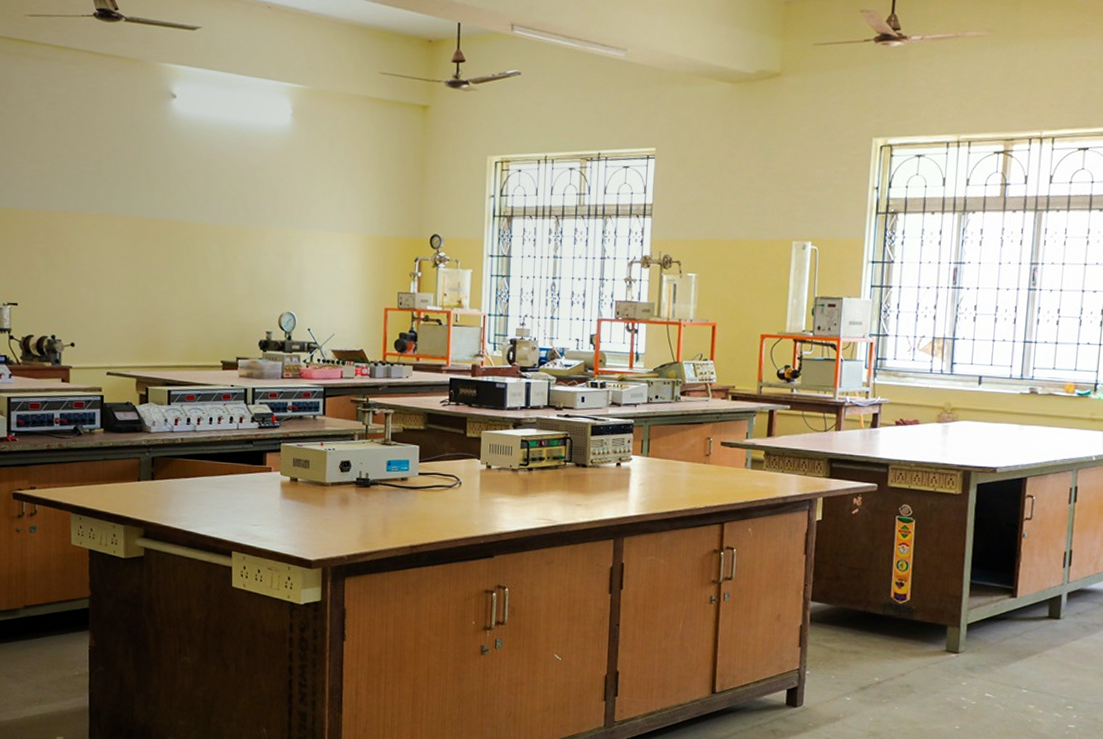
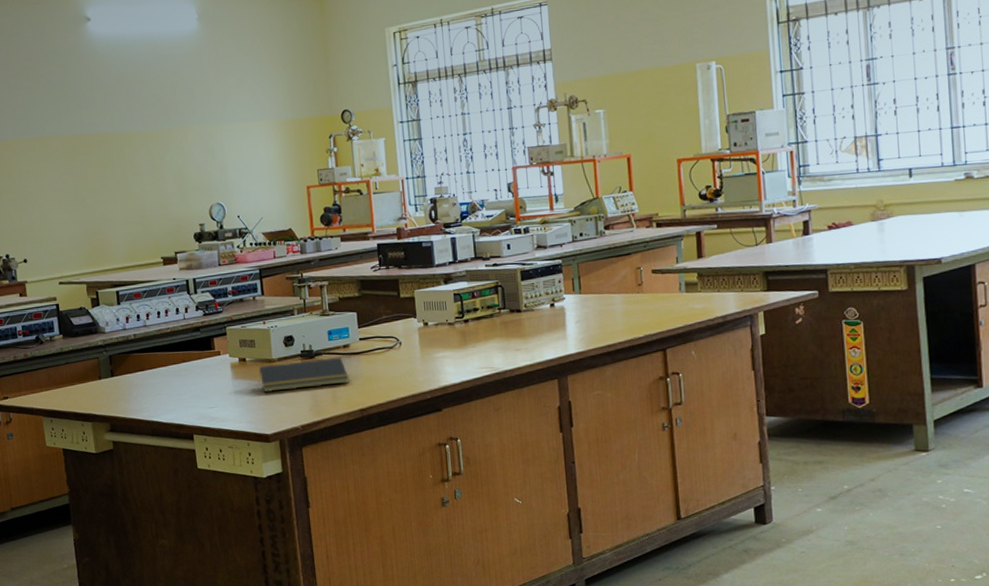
notepad: none [308,488,403,518] -> present [258,357,349,392]

